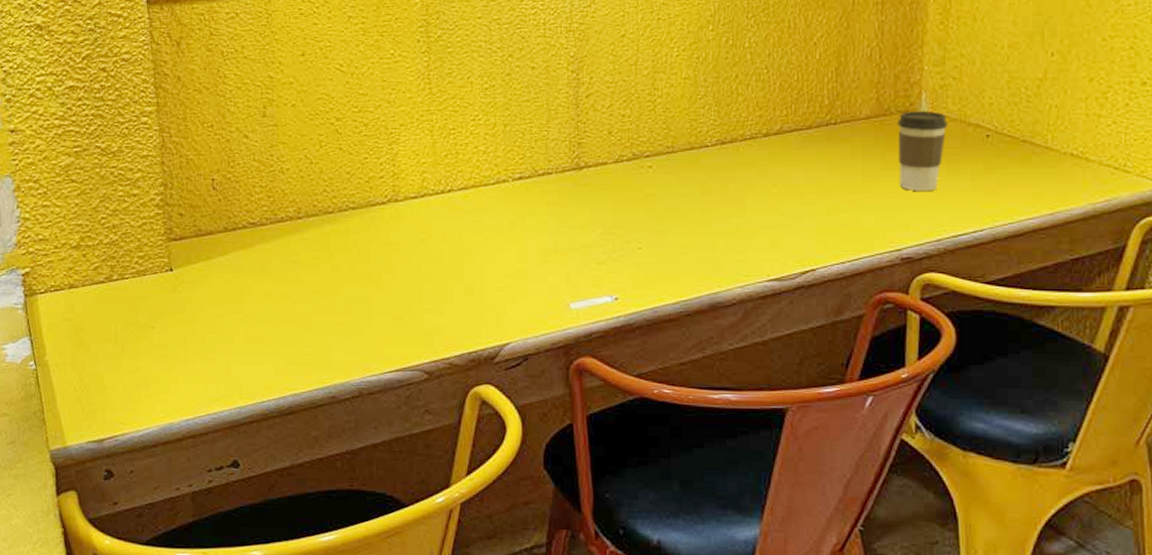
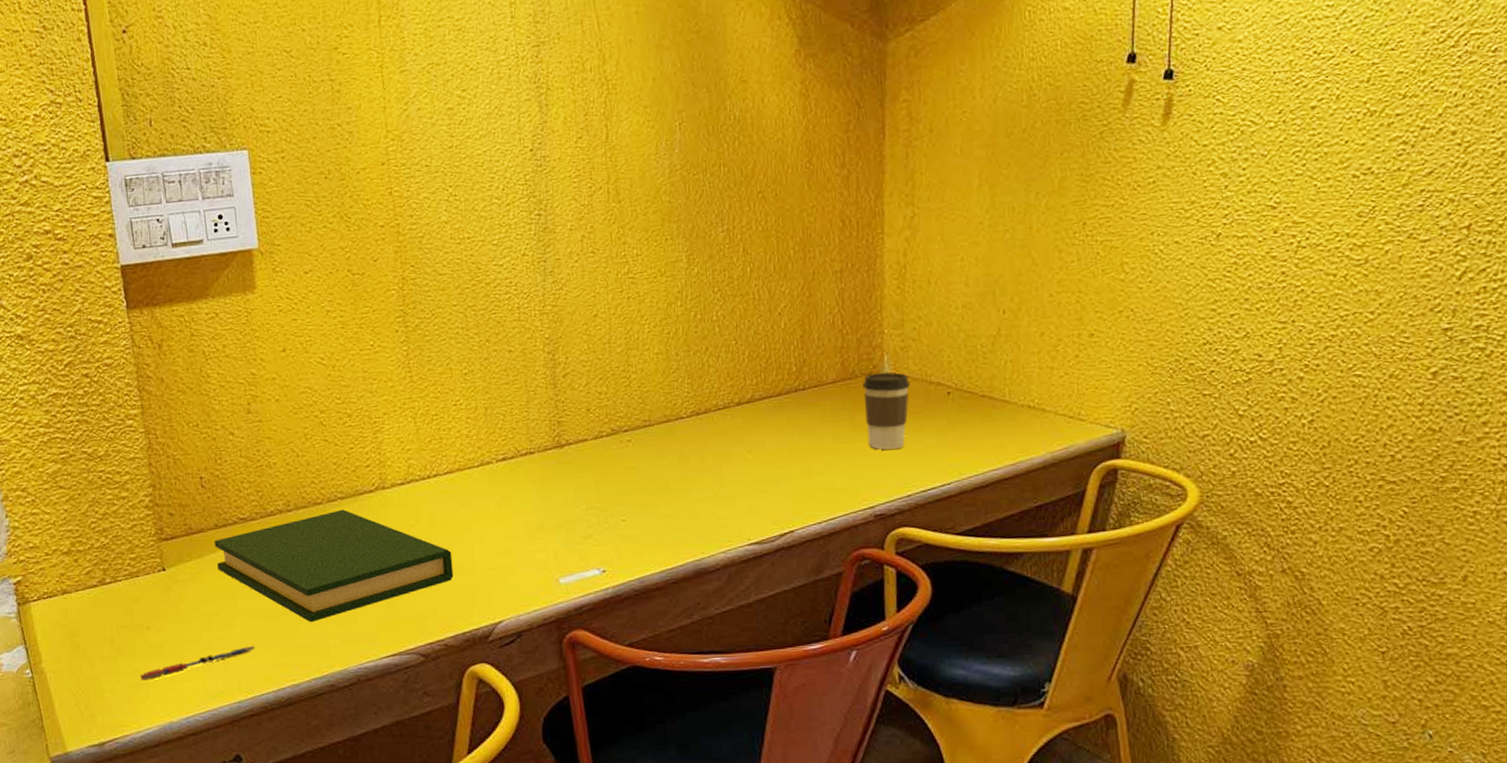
pen: none [142,351,259,380] -> present [140,645,256,681]
hardback book: none [223,220,462,333] -> present [214,509,454,623]

